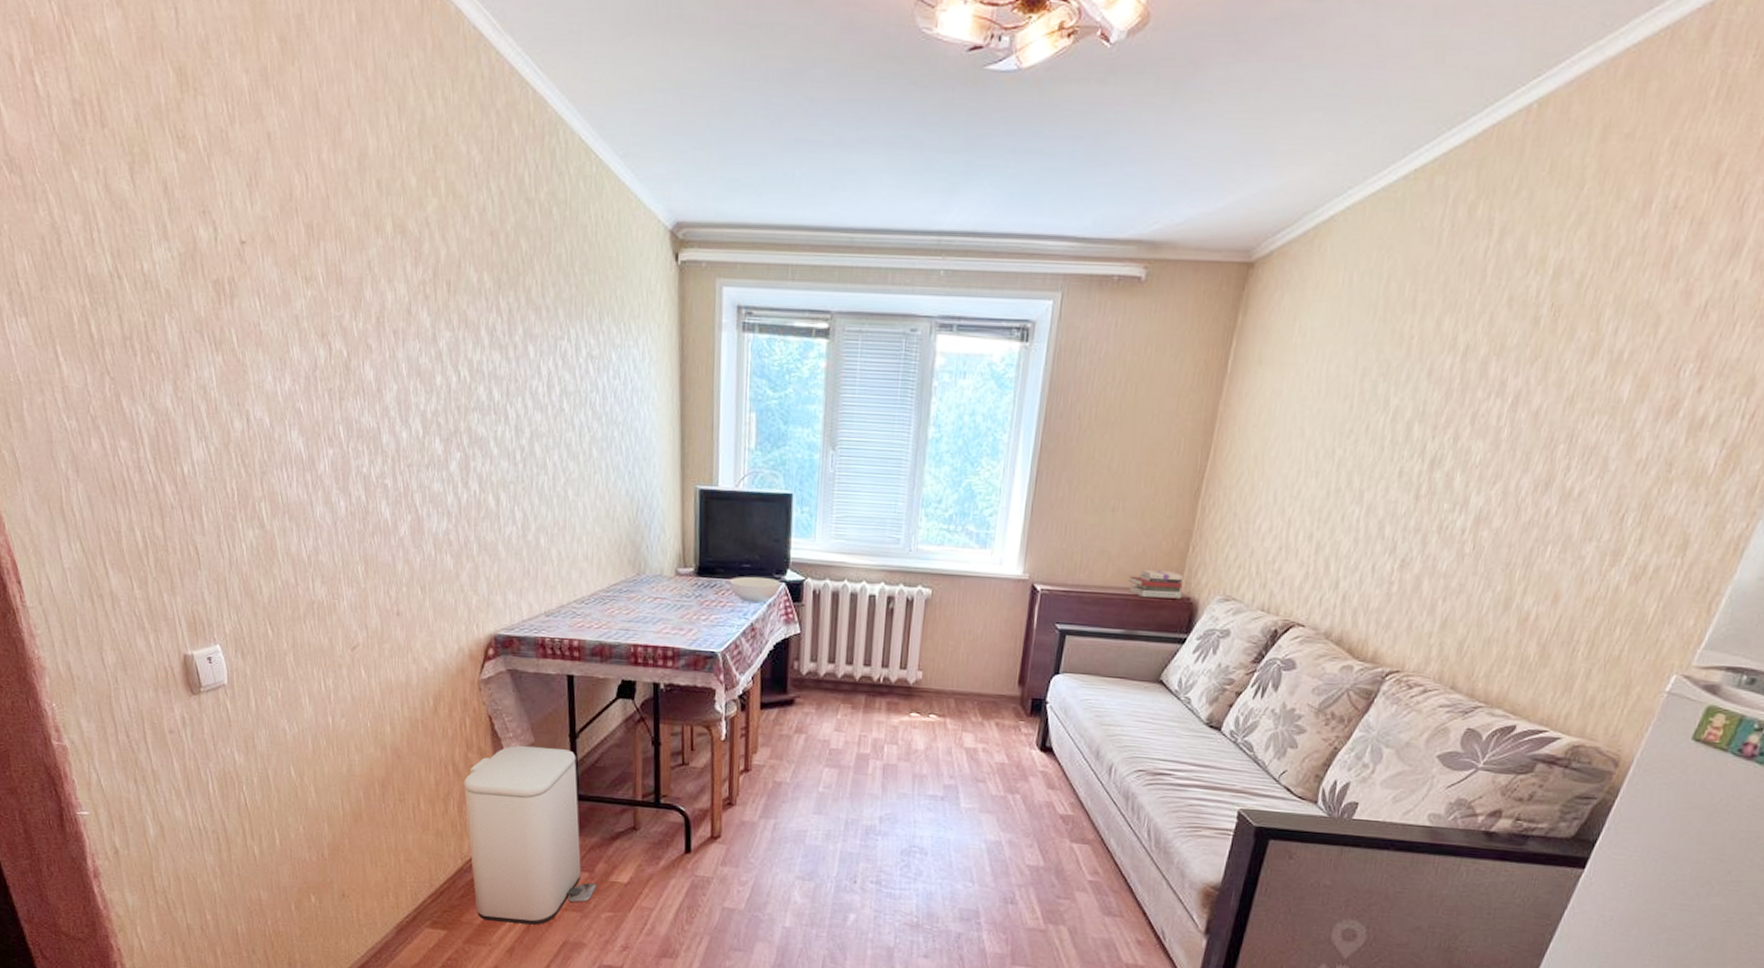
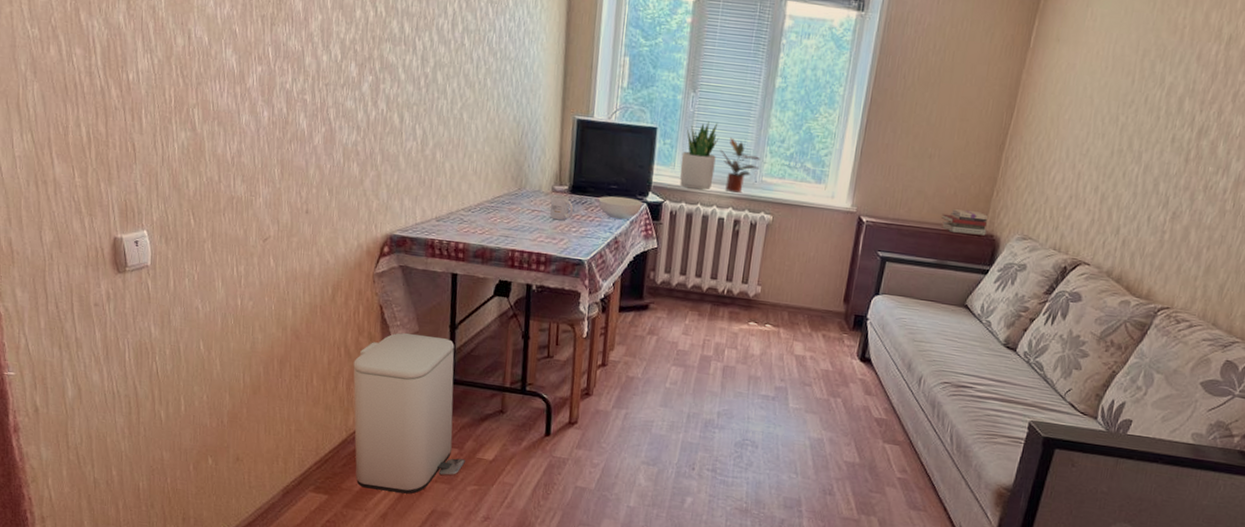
mug: none [674,578,702,608] -> present [550,194,574,221]
planter: none [822,483,866,564] -> present [680,121,720,190]
potted plant: none [866,500,915,565] -> present [719,137,761,193]

